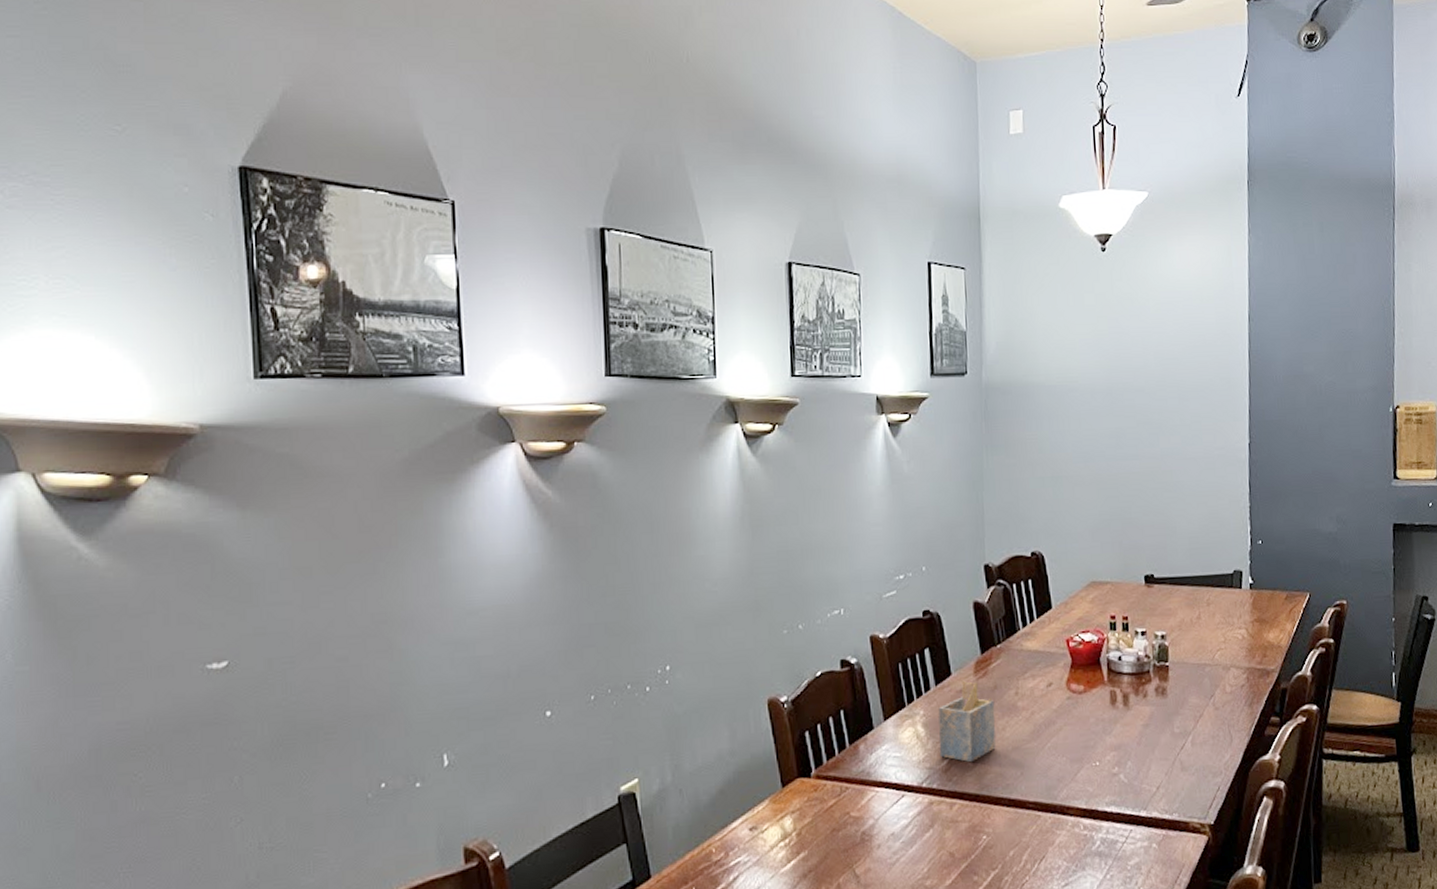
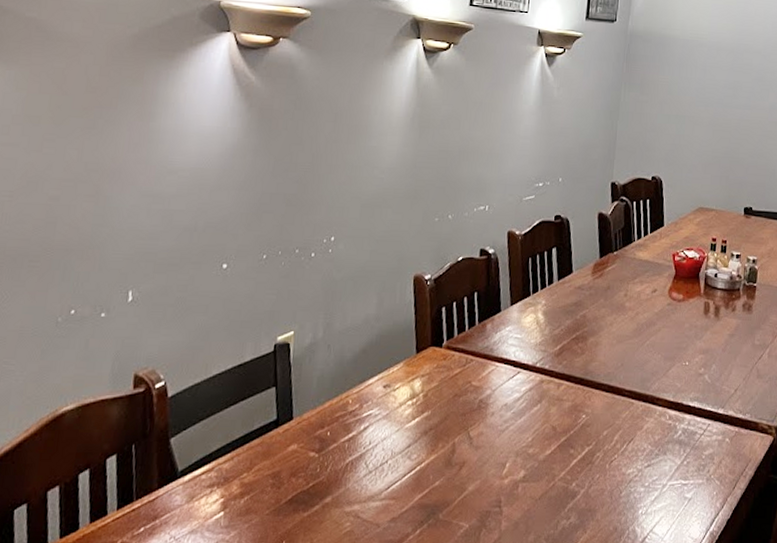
napkin holder: present [938,680,996,763] -> none [554,278,606,350]

